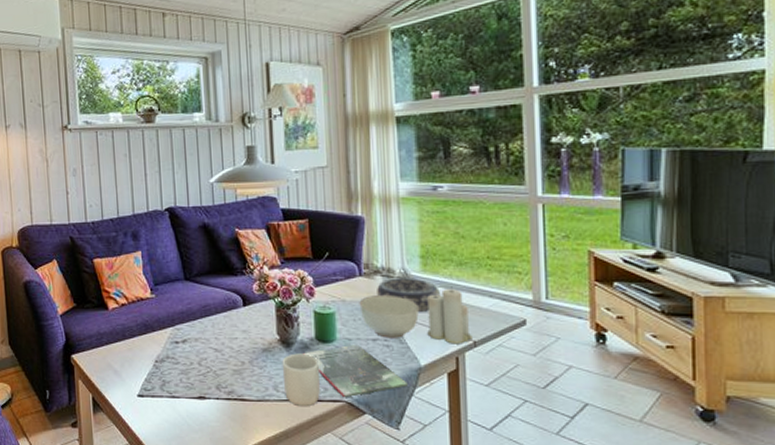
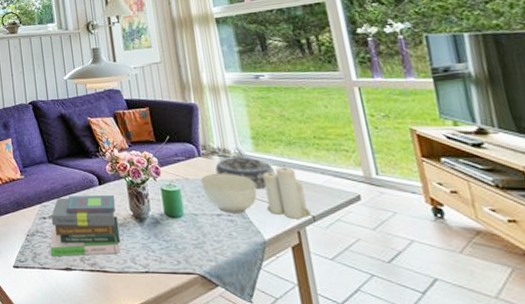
books: none [181,318,263,385] -> present [50,195,121,257]
mug: present [282,353,321,406] -> none [136,228,174,278]
magazine: present [303,344,408,398] -> none [155,219,255,271]

